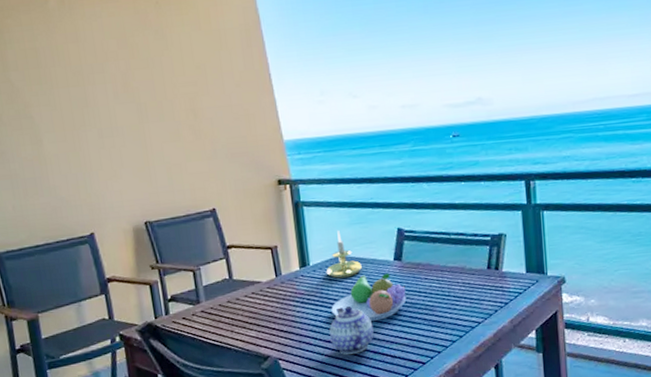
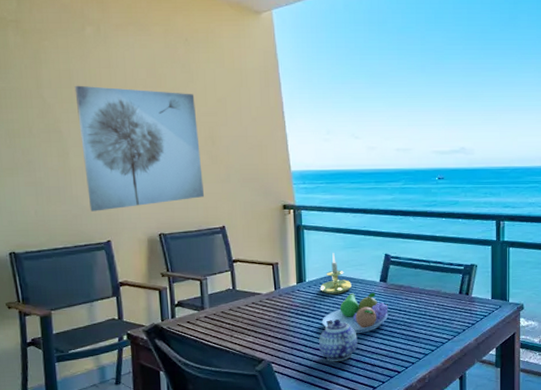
wall art: none [42,62,191,203] -> present [74,85,205,212]

